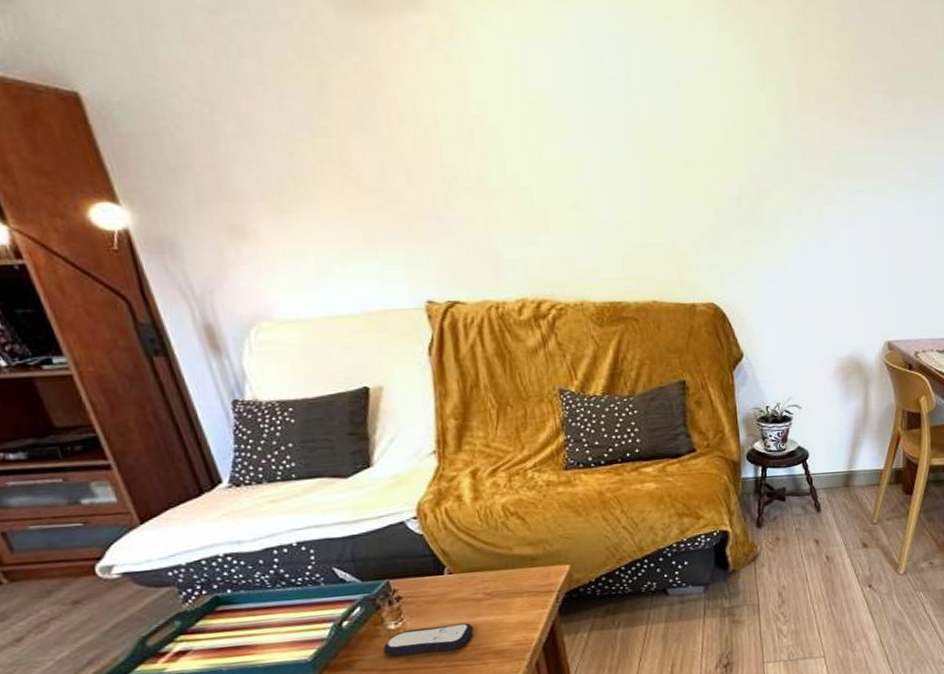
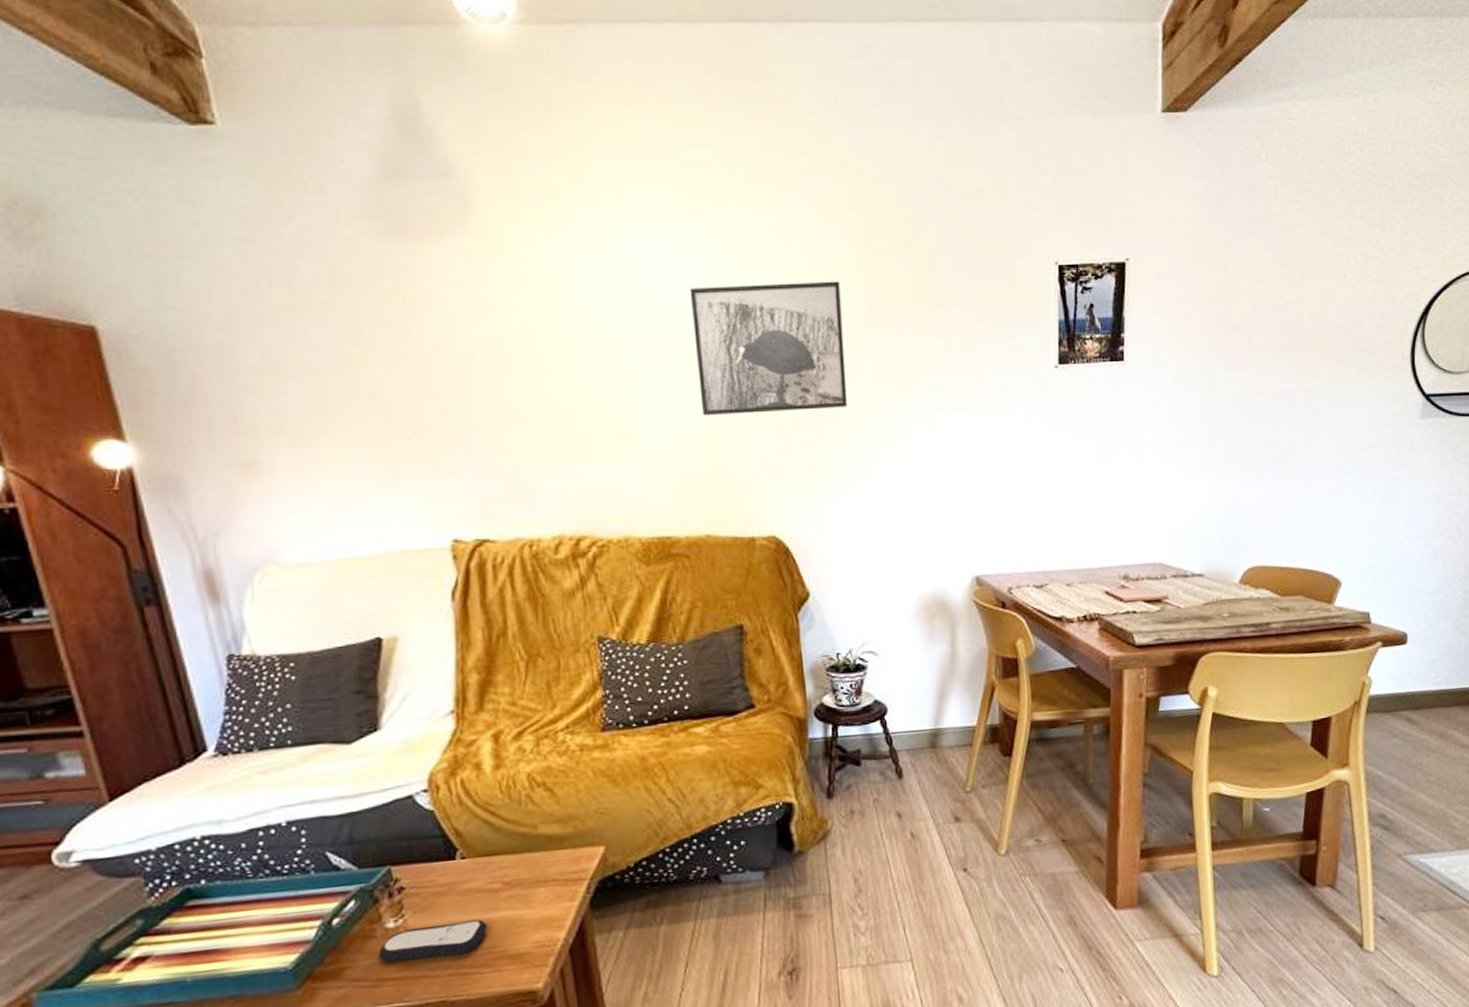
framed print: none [634,66,779,193] -> present [689,281,848,417]

